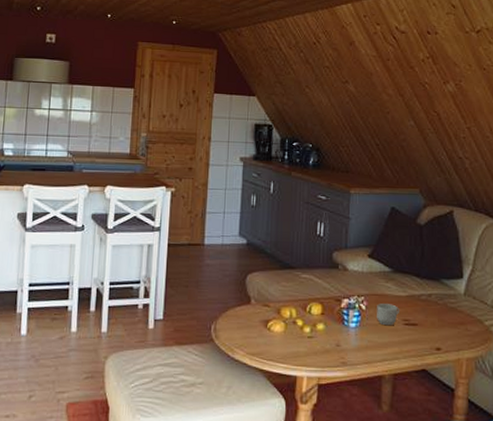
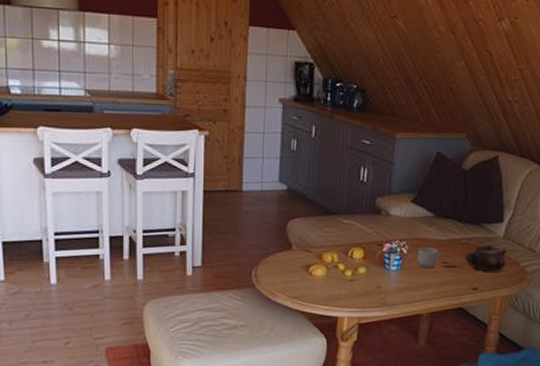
teapot: none [425,302,469,331] -> present [465,245,507,272]

